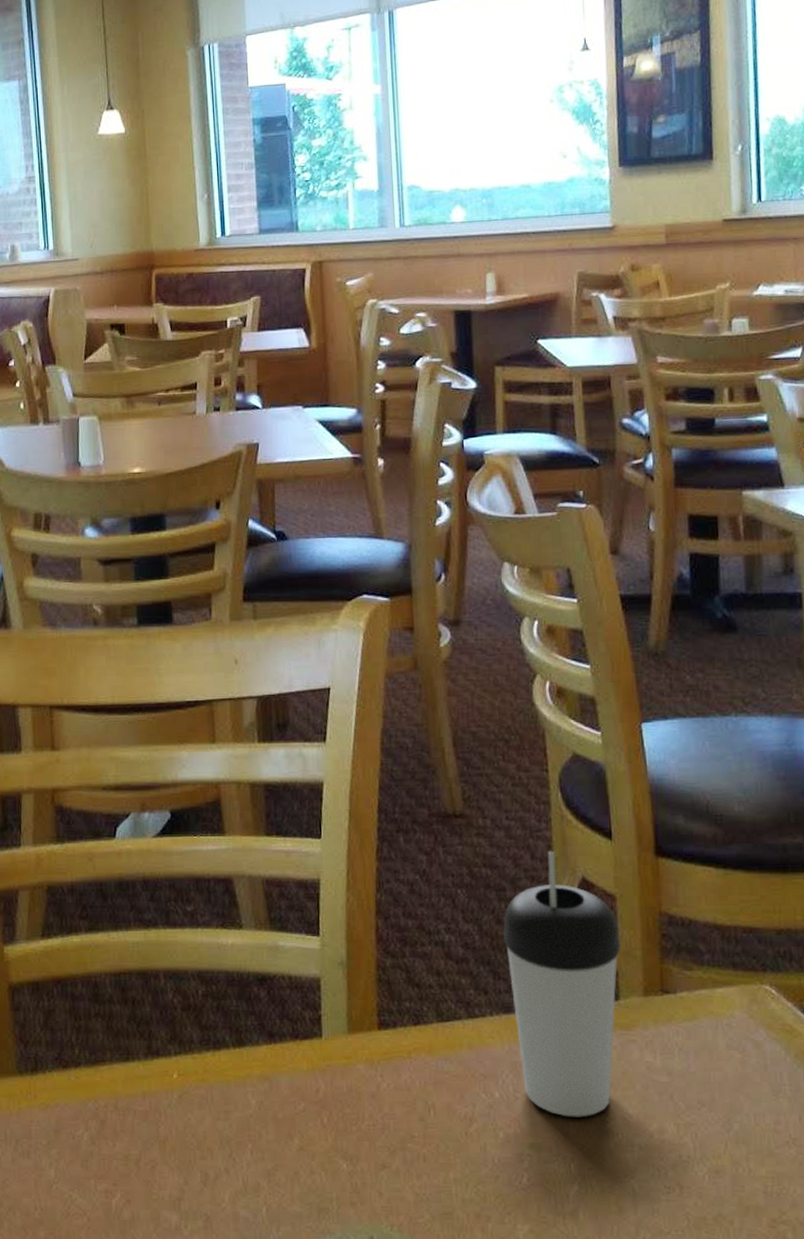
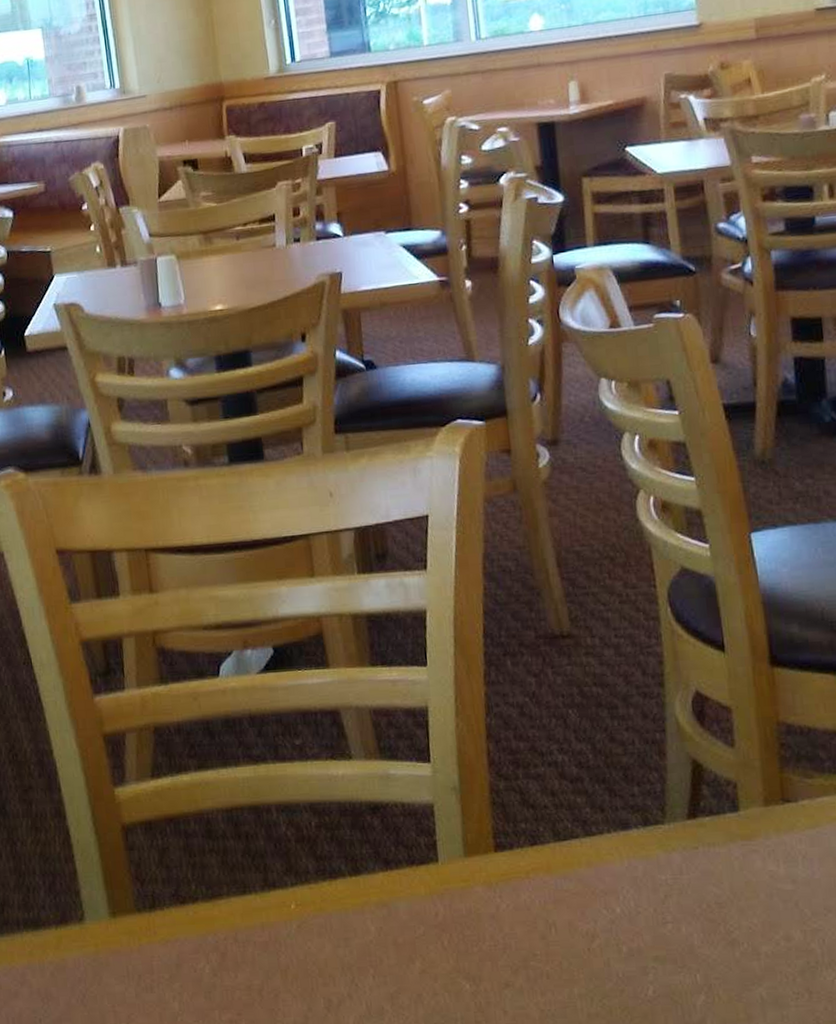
beverage cup: present [503,850,621,1117] -> none [617,666,739,929]

